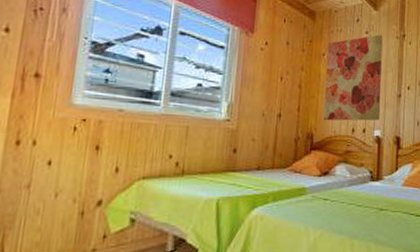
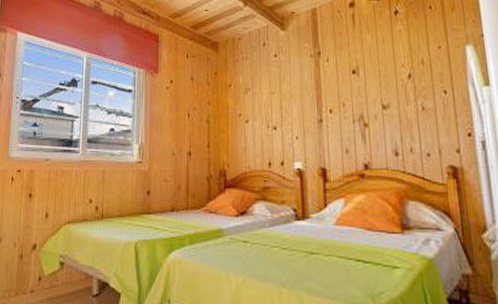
wall art: present [324,35,383,121] -> none [233,56,300,156]

